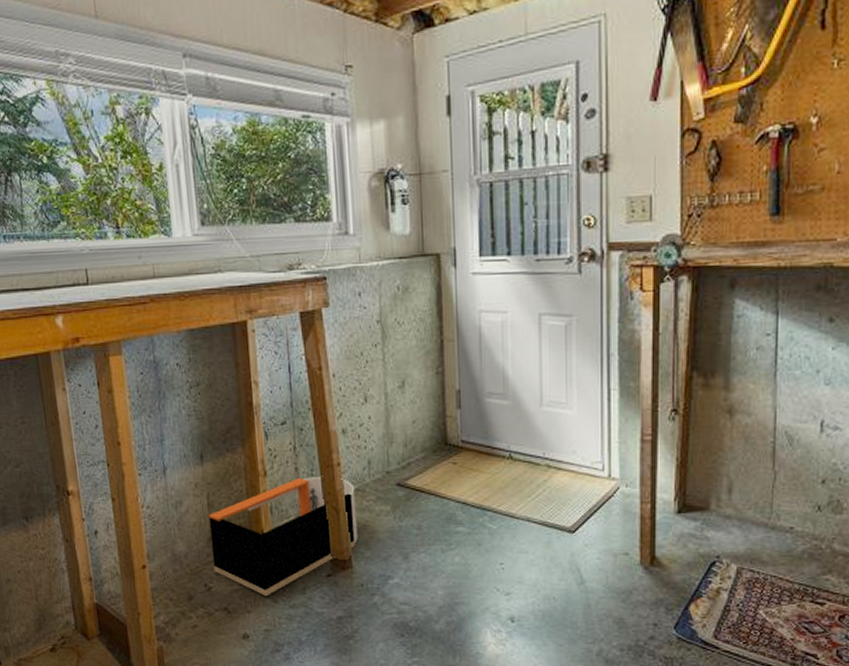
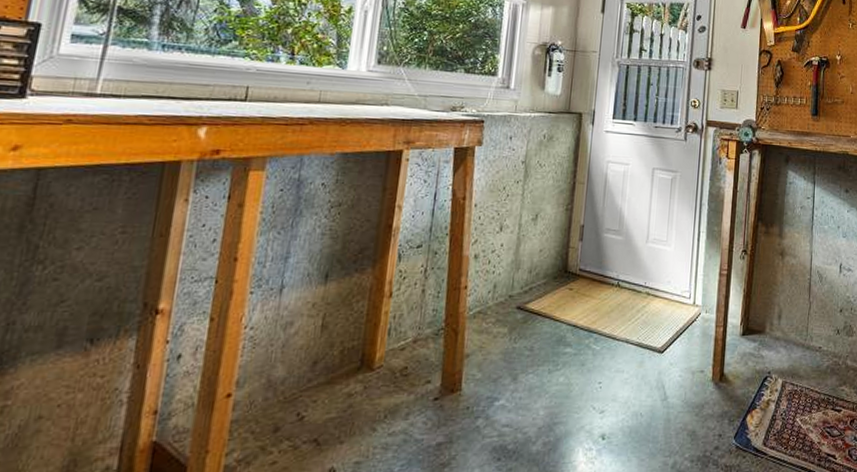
storage bin: present [208,477,358,596] -> none [311,299,477,423]

